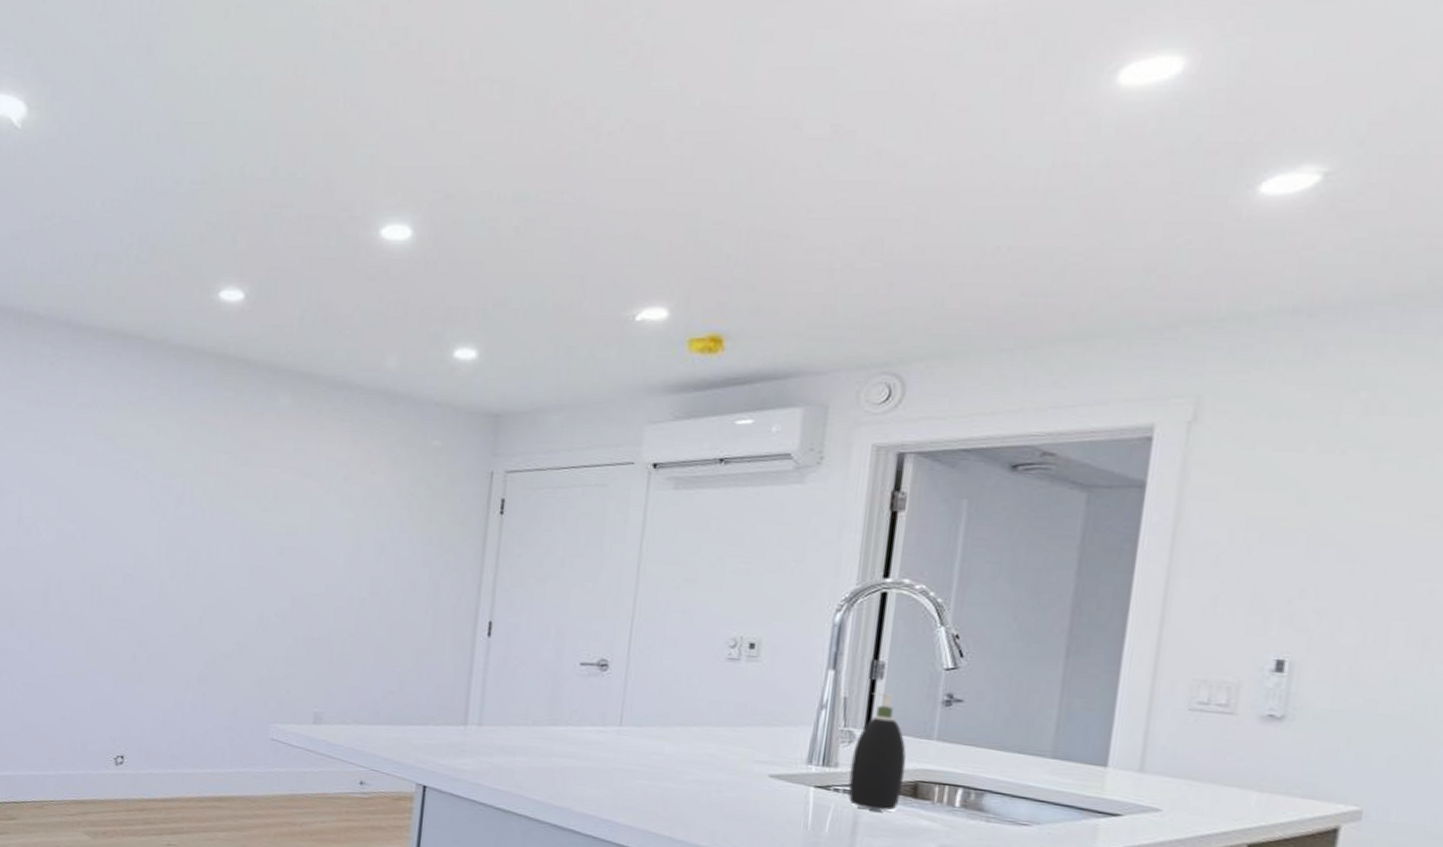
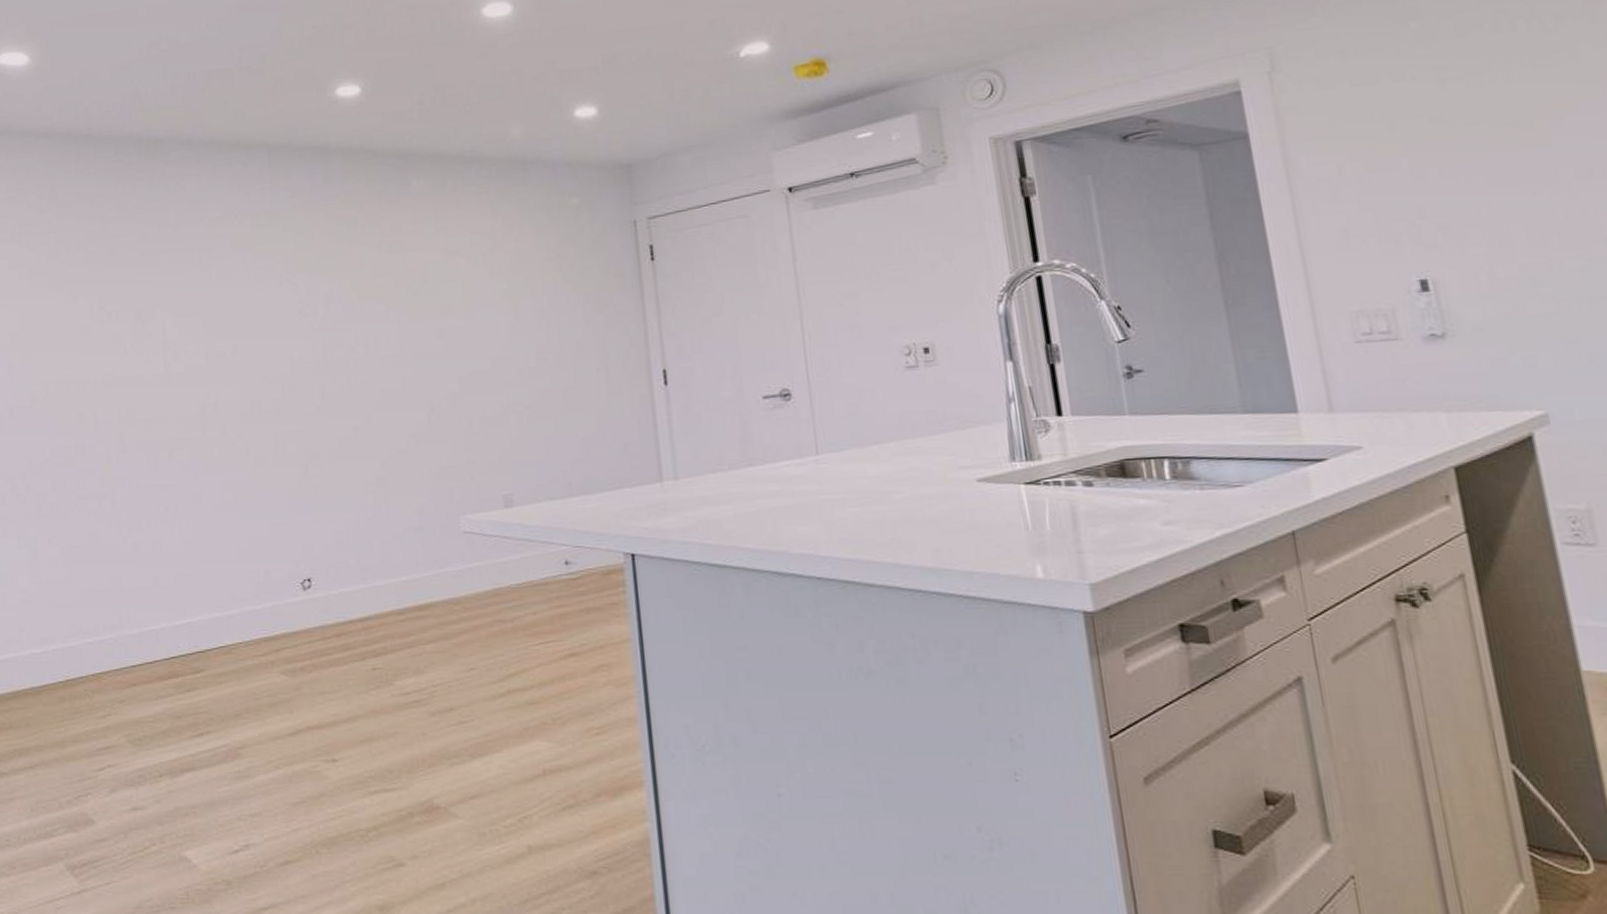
soap dispenser: present [848,693,906,811] -> none [1051,376,1111,497]

